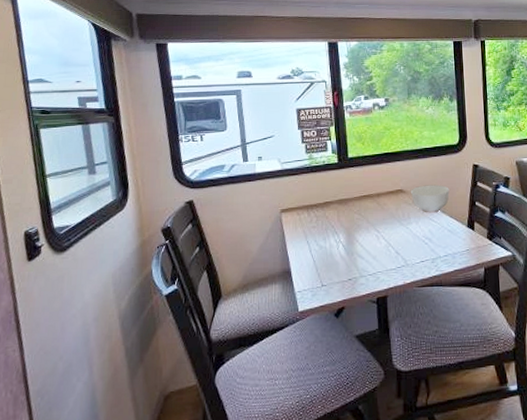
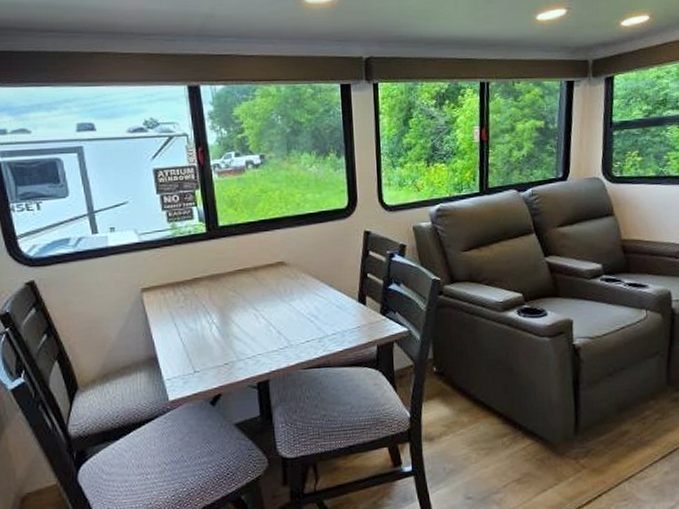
bowl: present [410,184,450,213] -> none [292,255,338,288]

